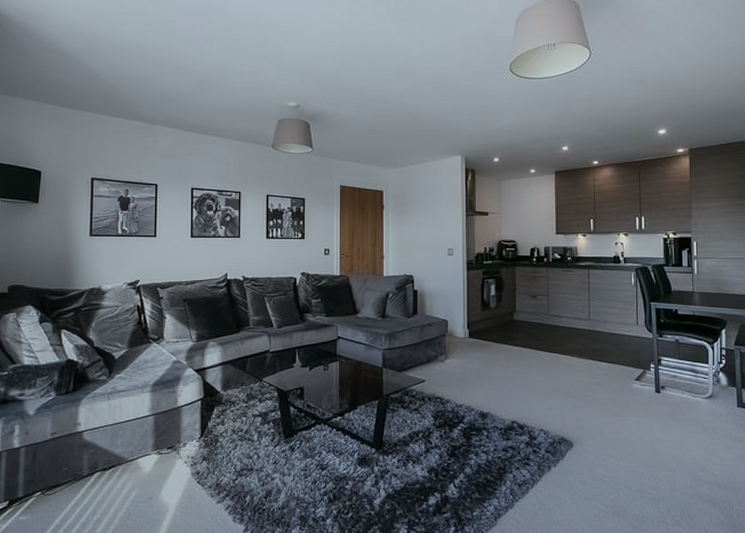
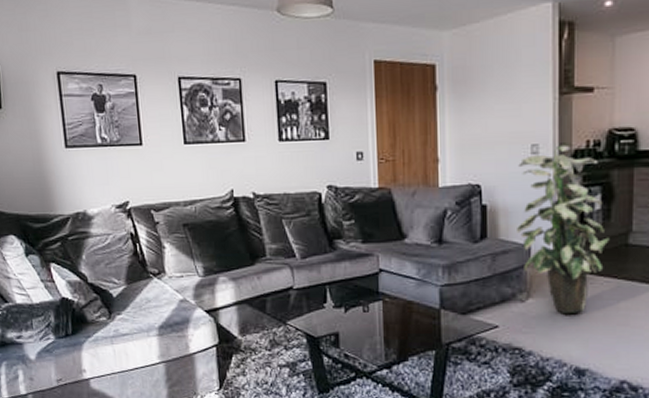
indoor plant: none [438,250,501,371] -> present [517,144,610,315]

